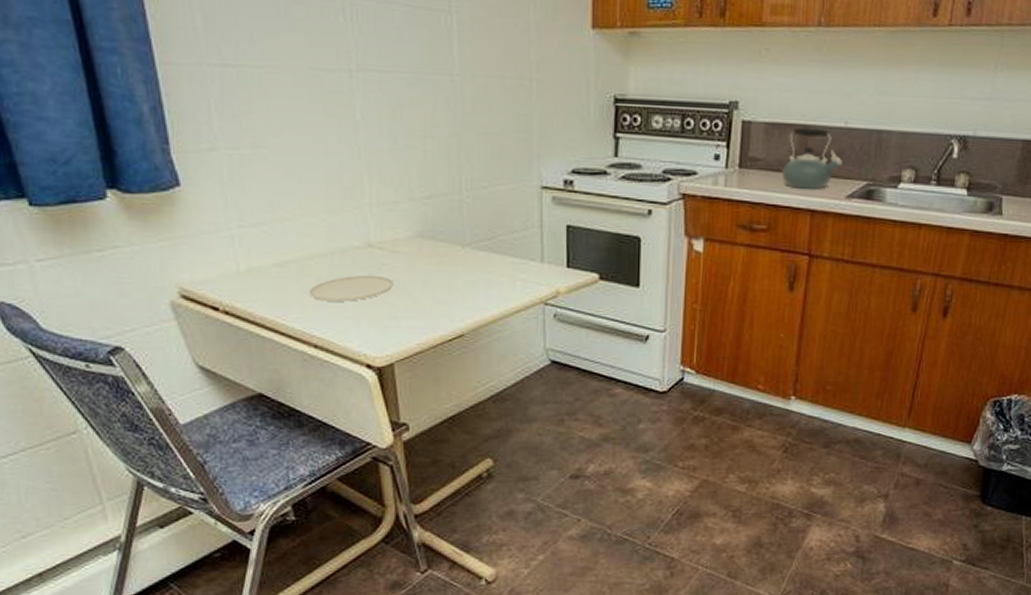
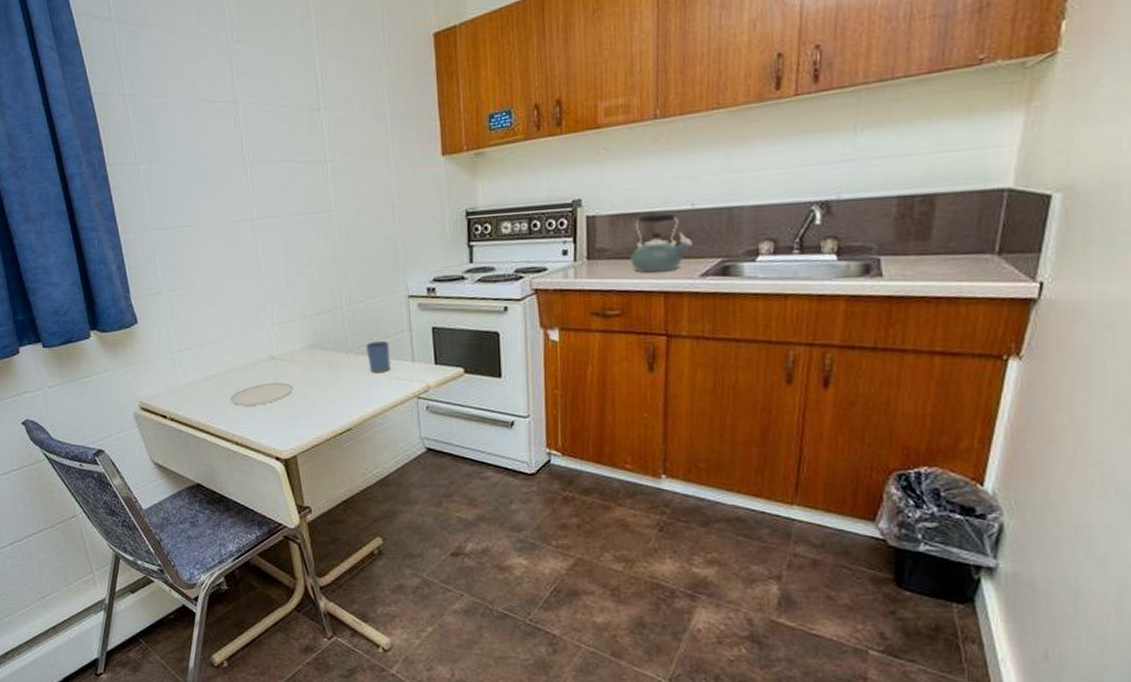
mug: none [488,235,515,273] -> present [366,340,391,373]

